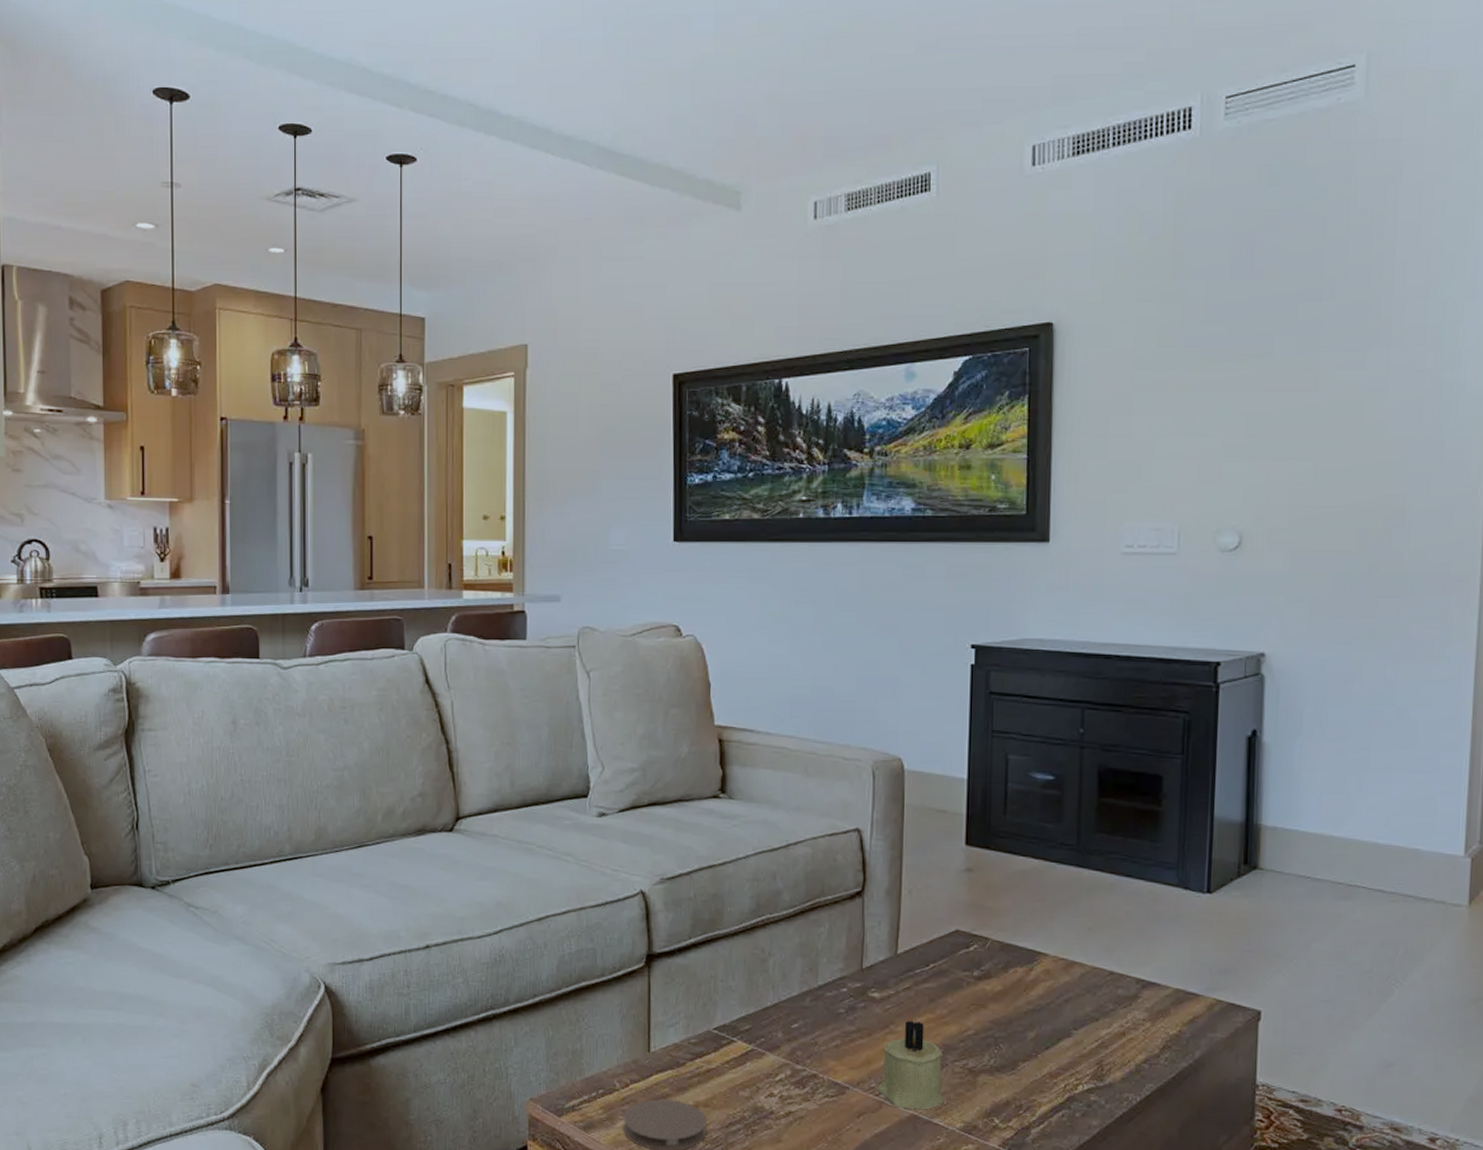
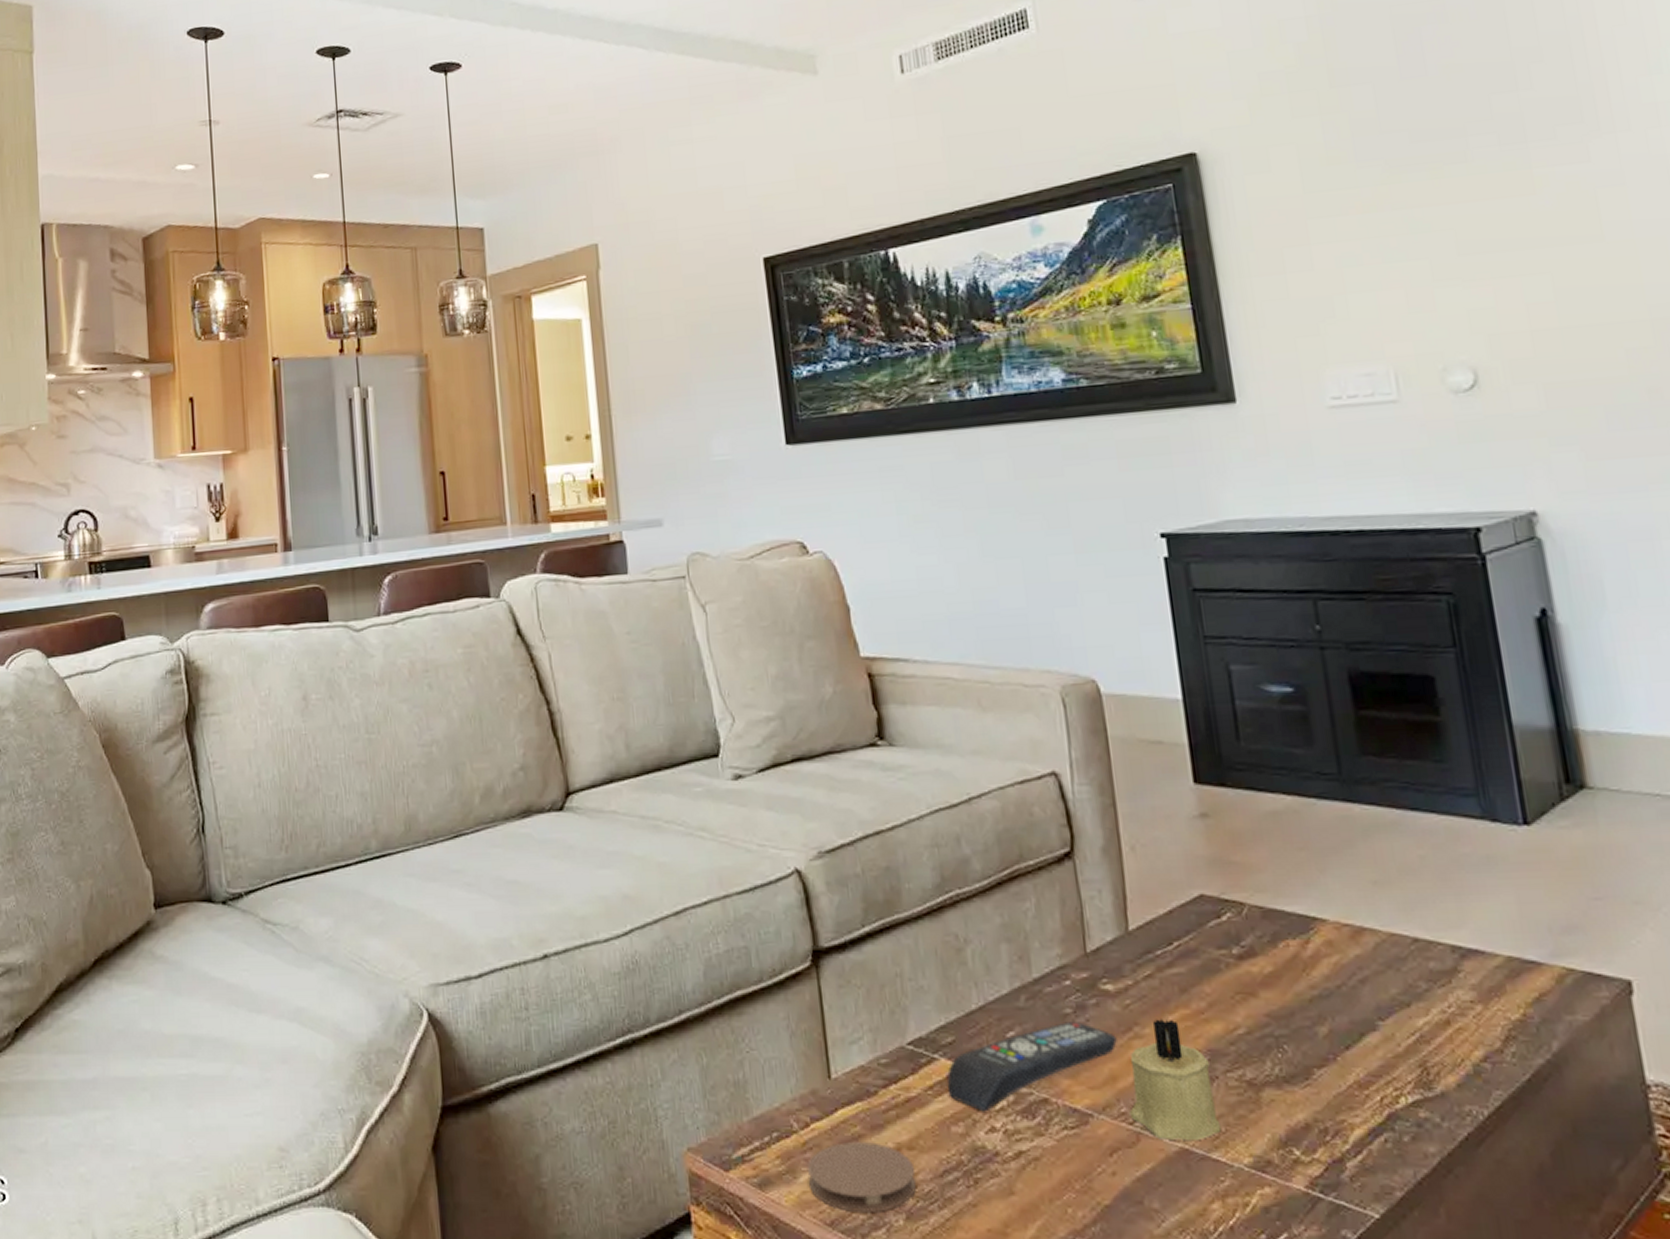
remote control: none [740,1019,876,1082] -> present [947,1022,1117,1112]

